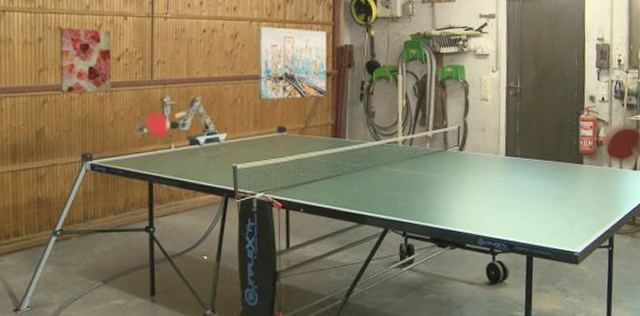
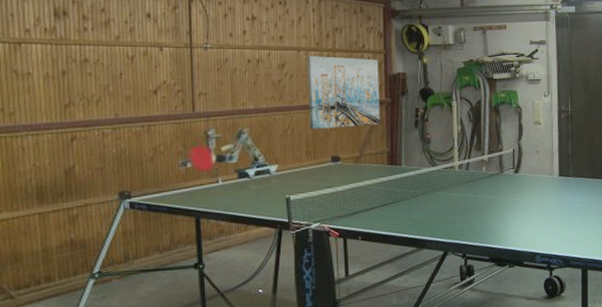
wall art: present [59,28,112,92] -> none [86,61,148,128]

